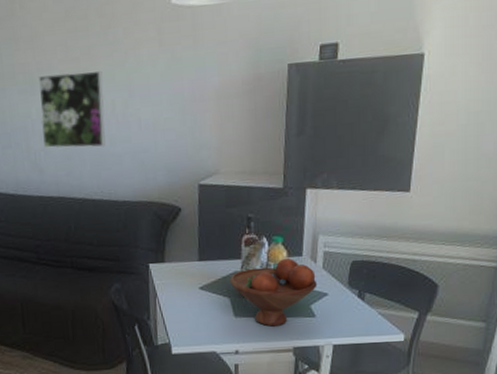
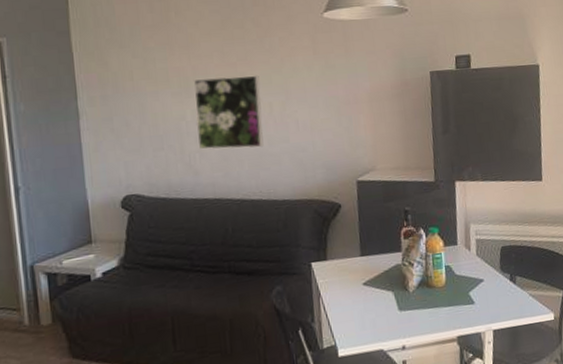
fruit bowl: present [229,257,318,327] -> none [392,247,474,317]

